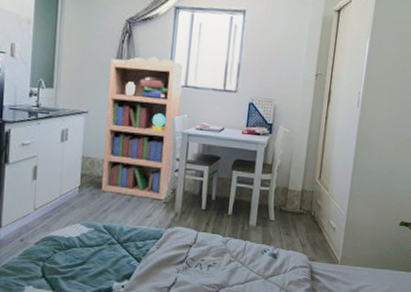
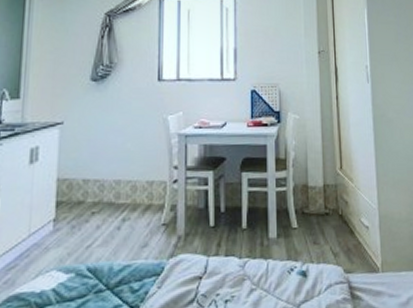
bookshelf: present [101,56,184,200] -> none [82,50,174,223]

